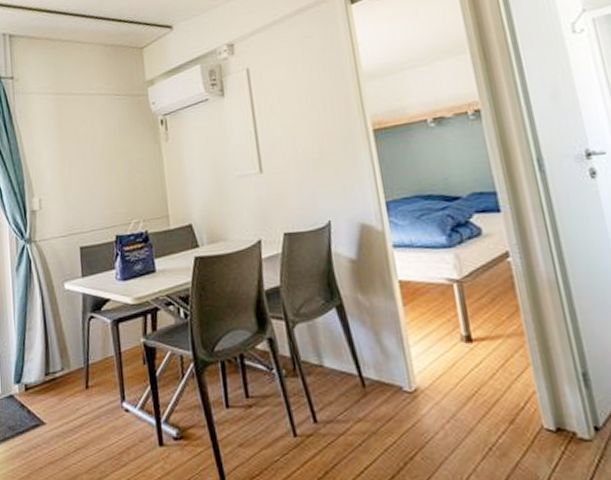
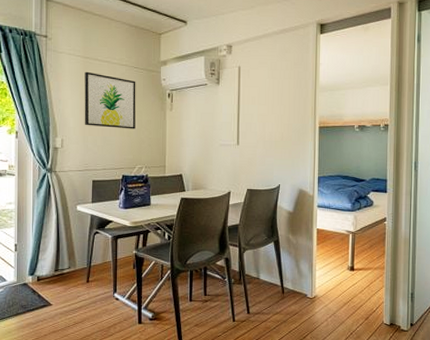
wall art: none [58,110,126,178] -> present [84,71,136,129]

